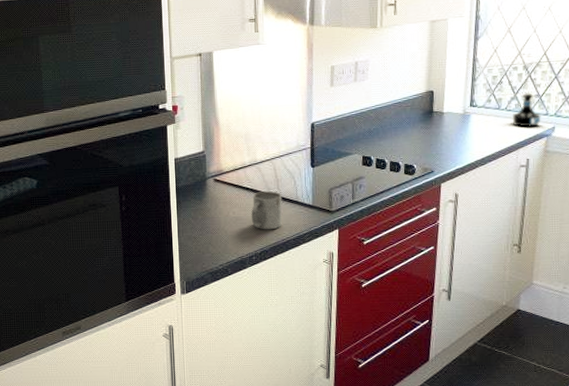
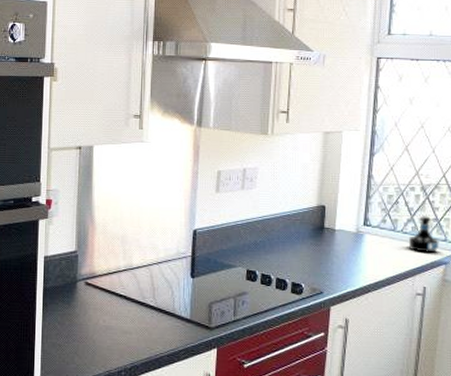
mug: present [251,191,282,230] -> none [122,300,158,343]

